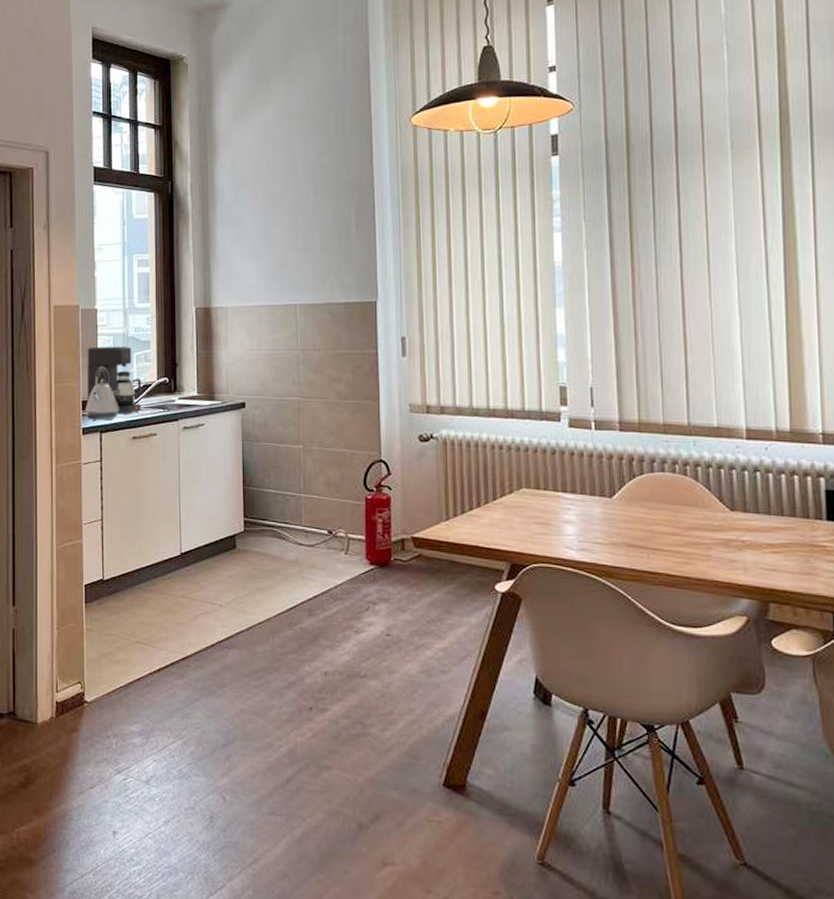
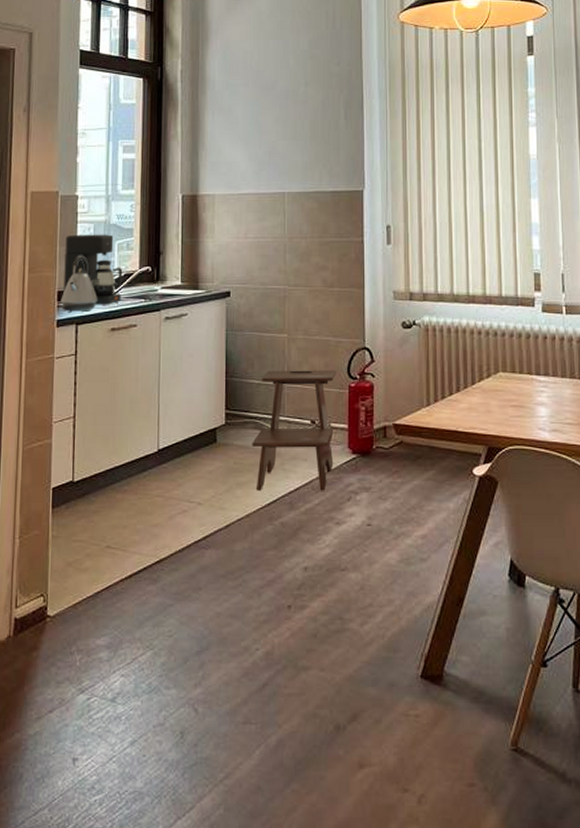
step stool: none [270,480,353,600] -> present [252,370,337,491]

